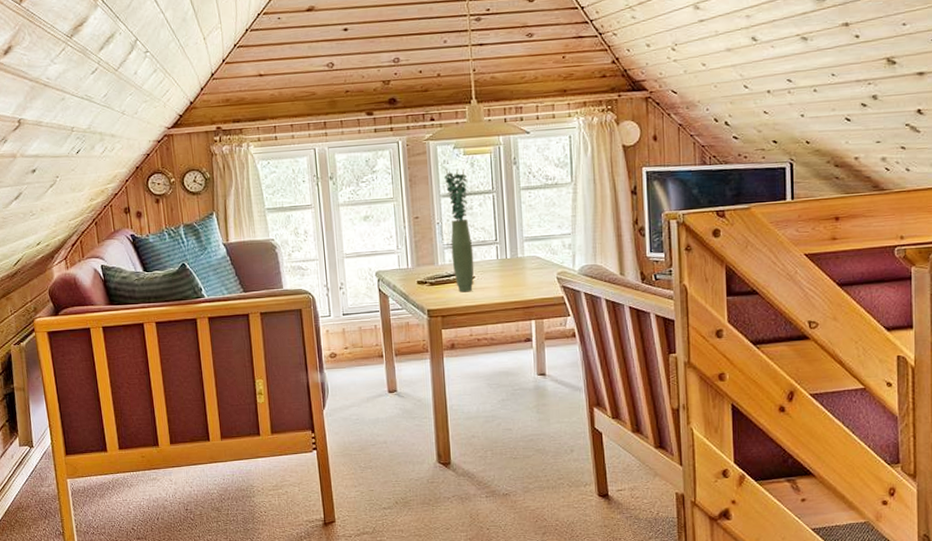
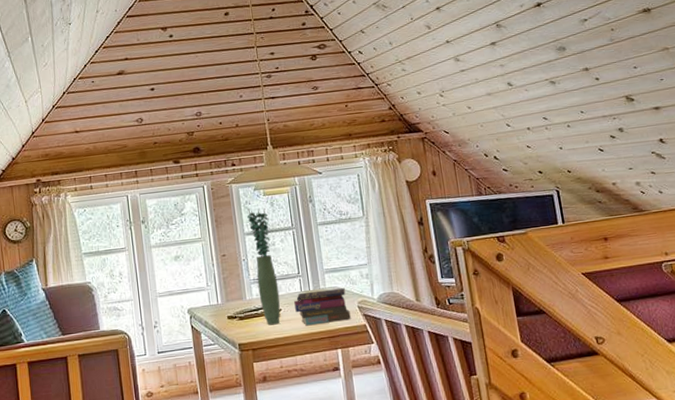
books: none [489,257,548,295] -> present [294,288,351,326]

